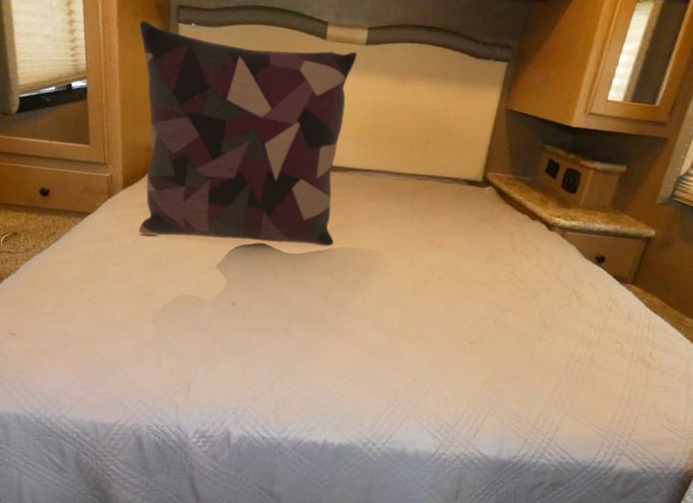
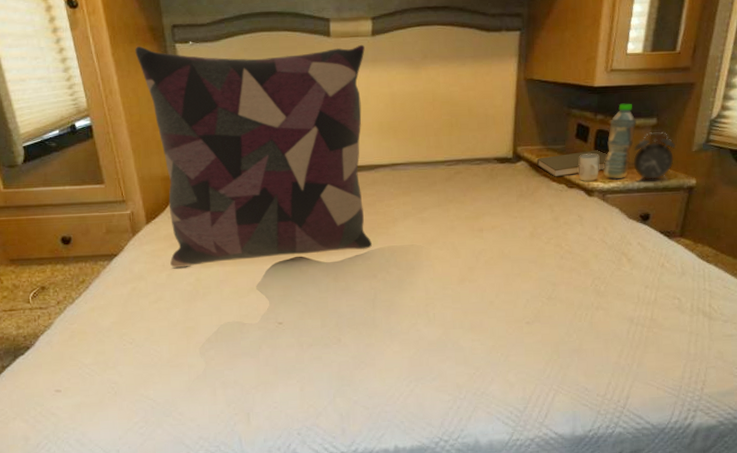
book: none [504,186,574,208] -> present [537,150,608,177]
mug: none [542,189,566,217] -> present [578,153,600,181]
water bottle: none [567,146,606,219] -> present [603,103,636,179]
alarm clock: none [596,179,641,228] -> present [633,132,676,181]

